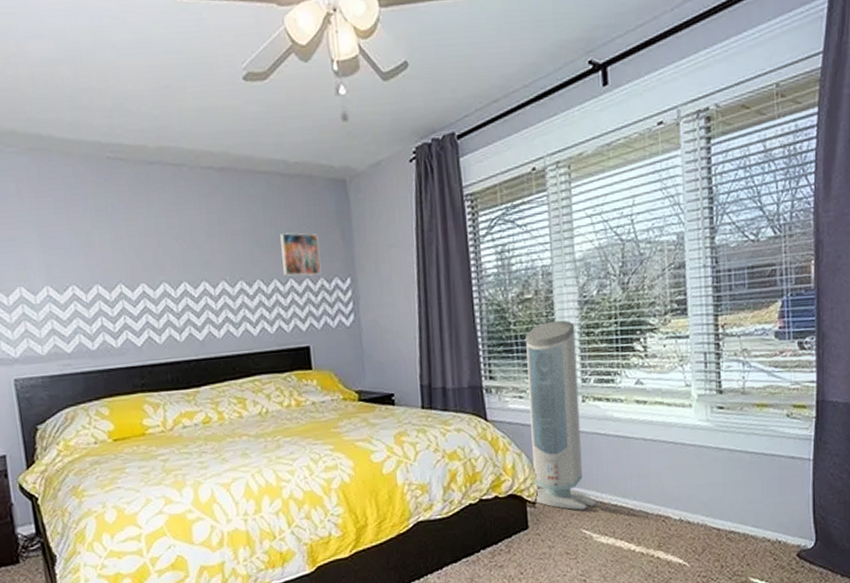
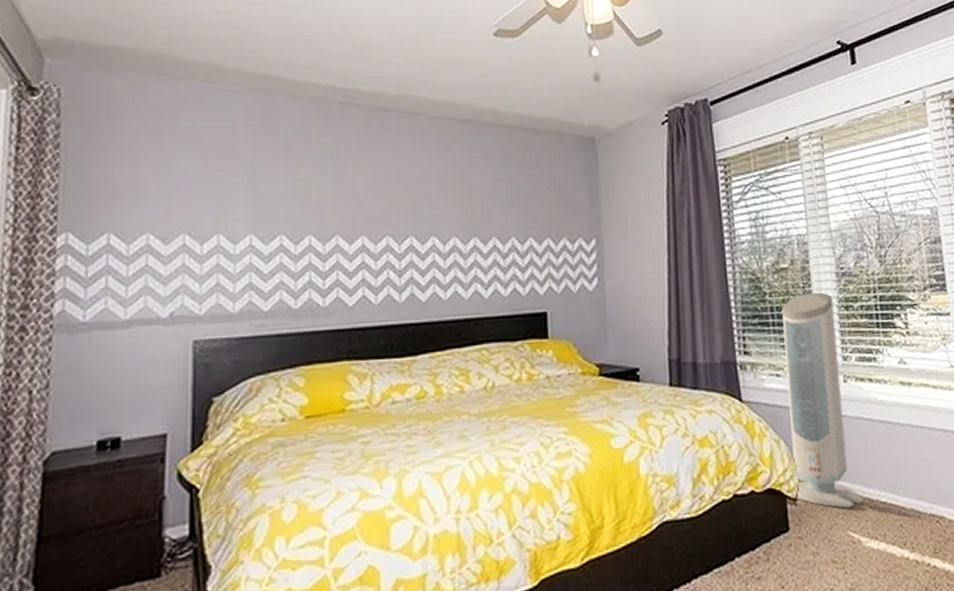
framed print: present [280,233,322,277] -> none [522,189,565,236]

